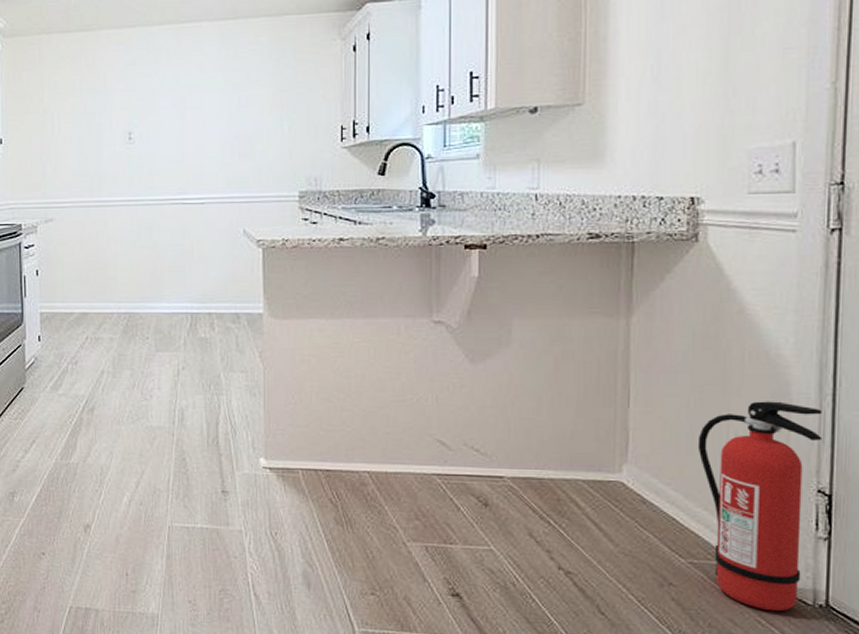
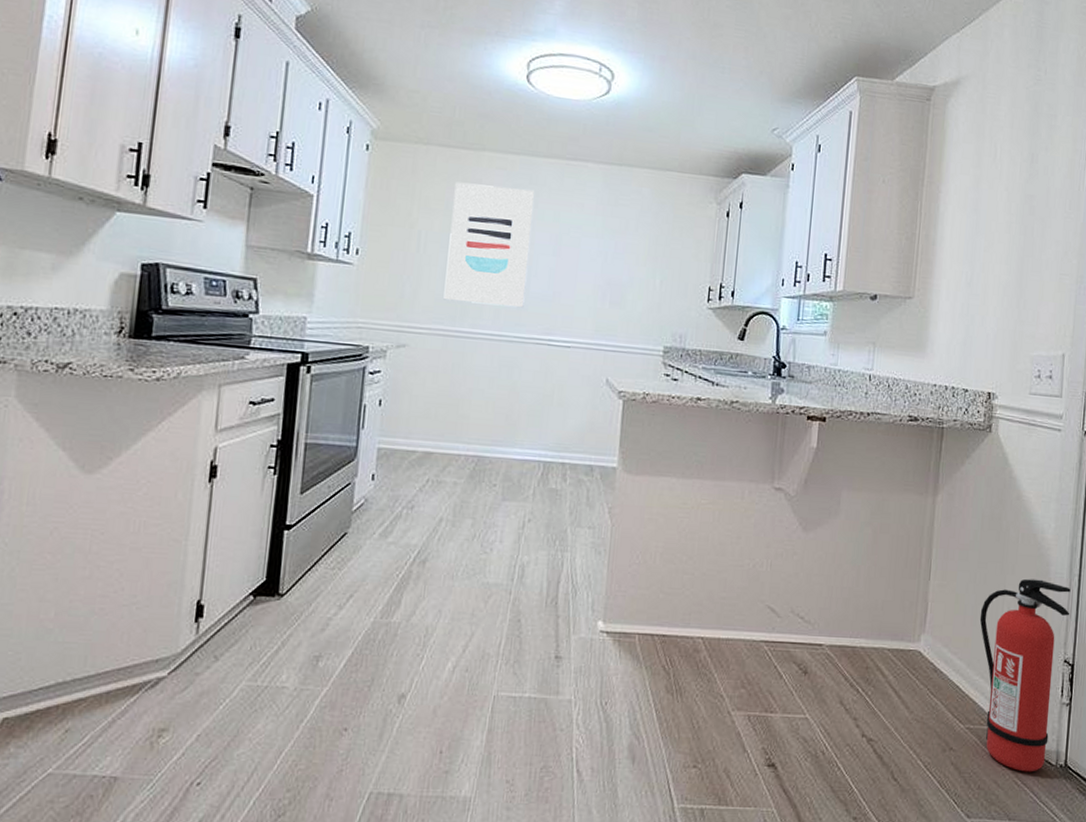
wall art: none [79,59,156,174] -> present [443,182,535,308]

